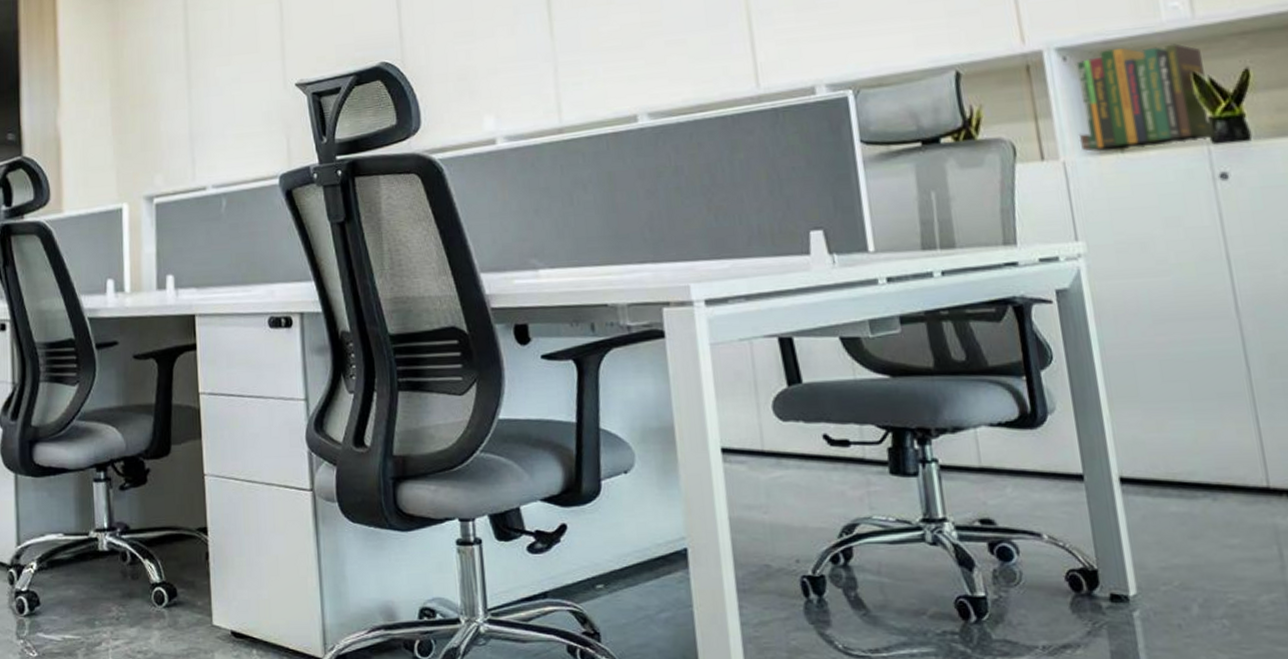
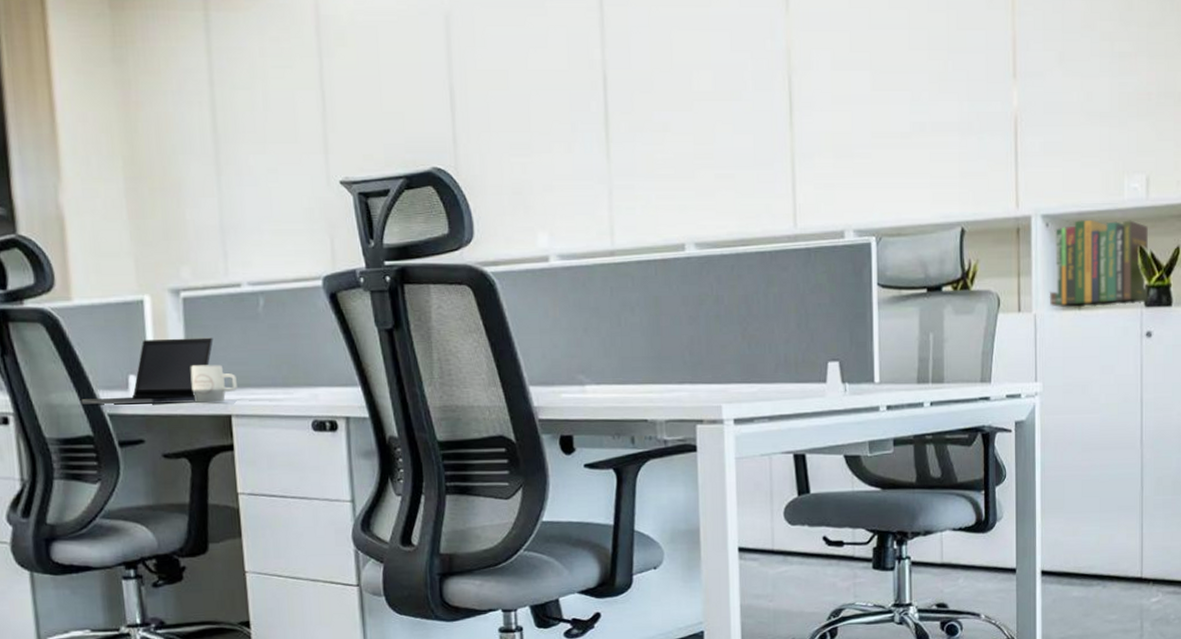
laptop computer: none [66,240,181,309] -> present [81,337,214,405]
mug: none [160,265,201,305] -> present [190,365,237,404]

